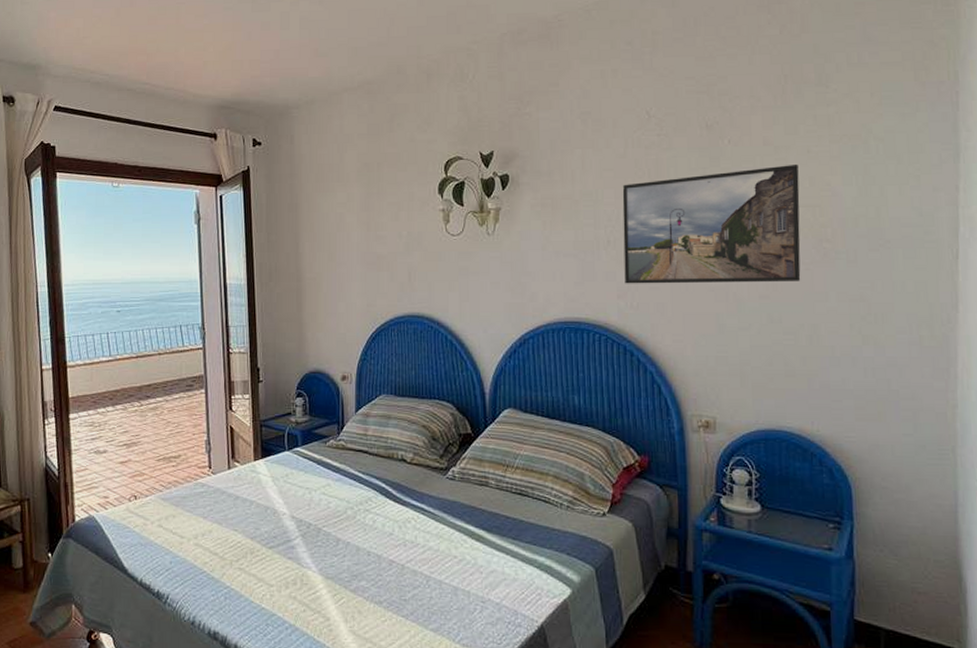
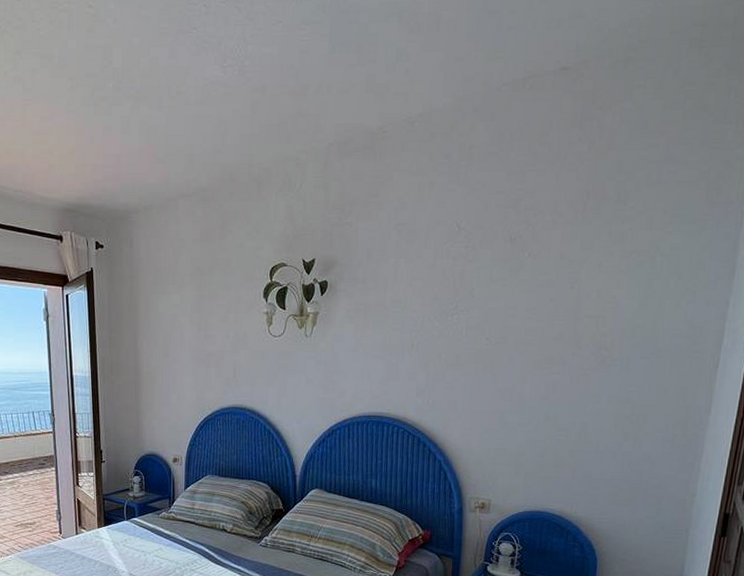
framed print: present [622,163,801,284] -> none [423,277,589,385]

